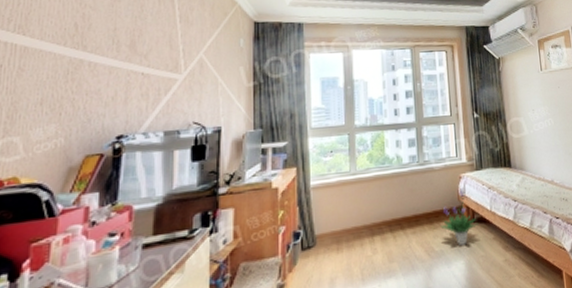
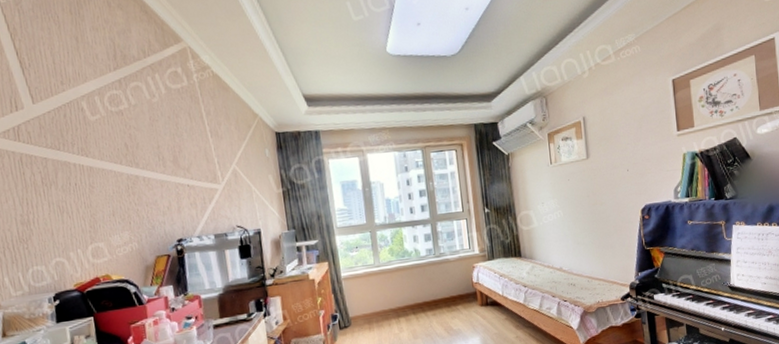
potted plant: present [440,188,479,246] -> none [457,276,492,325]

